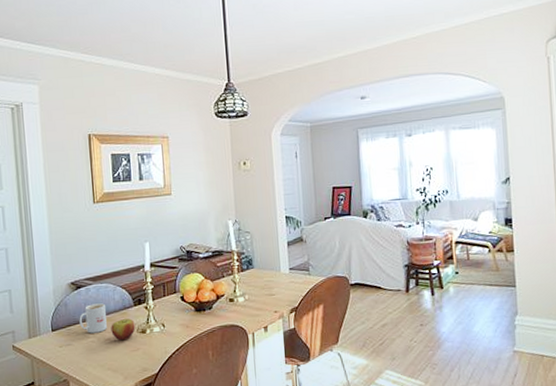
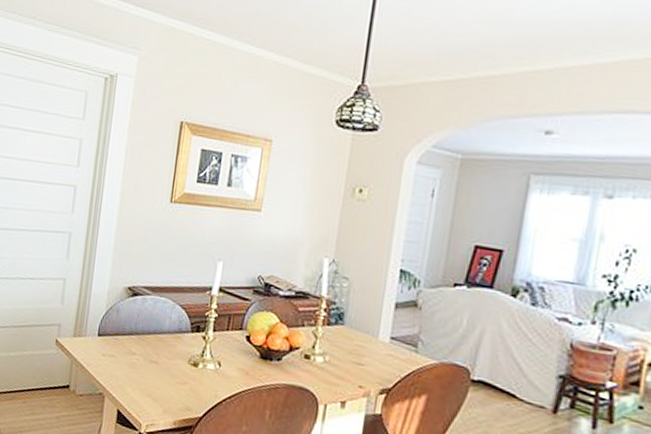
mug: present [79,303,107,334] -> none [128,317,159,352]
apple: present [111,319,135,341] -> none [160,343,188,369]

